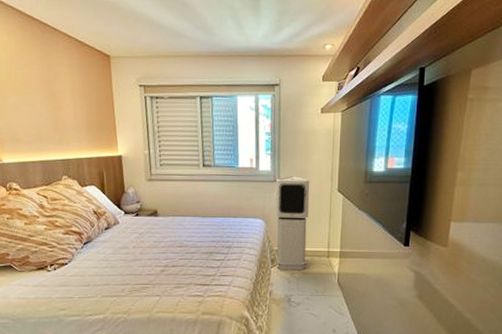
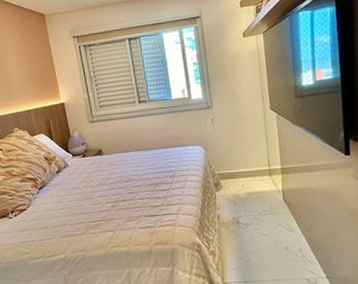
air purifier: present [275,176,309,271] -> none [209,100,250,193]

